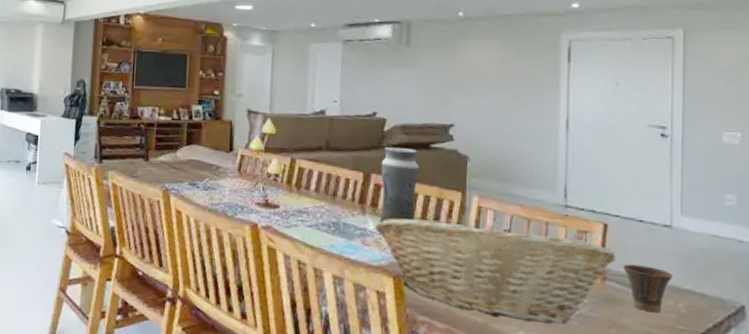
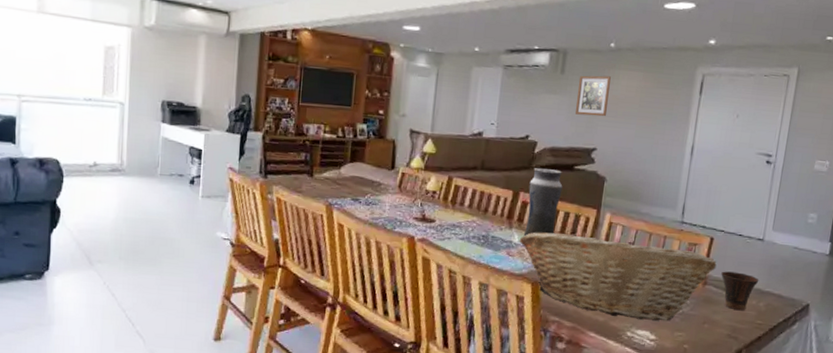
wall art: none [426,46,462,90] -> present [576,75,611,117]

